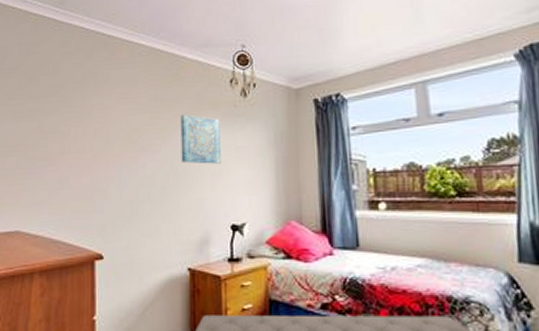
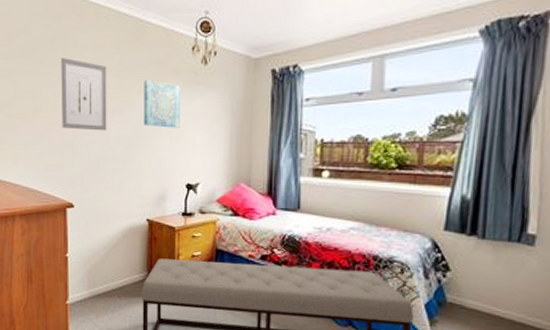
wall art: none [91,94,141,171] -> present [61,57,107,131]

